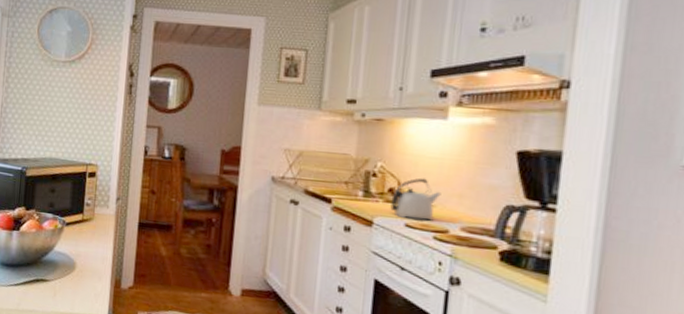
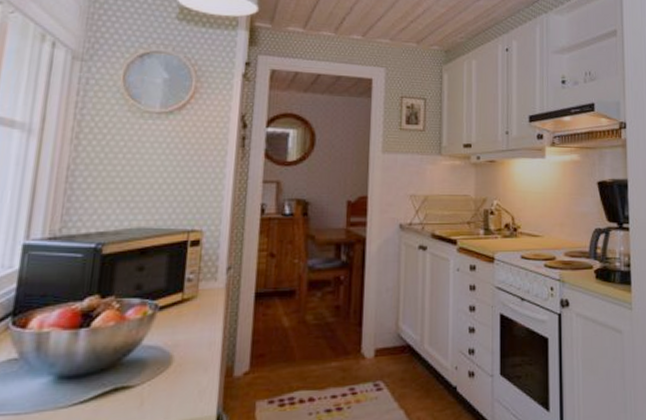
kettle: present [390,178,441,221] -> none [508,211,547,250]

